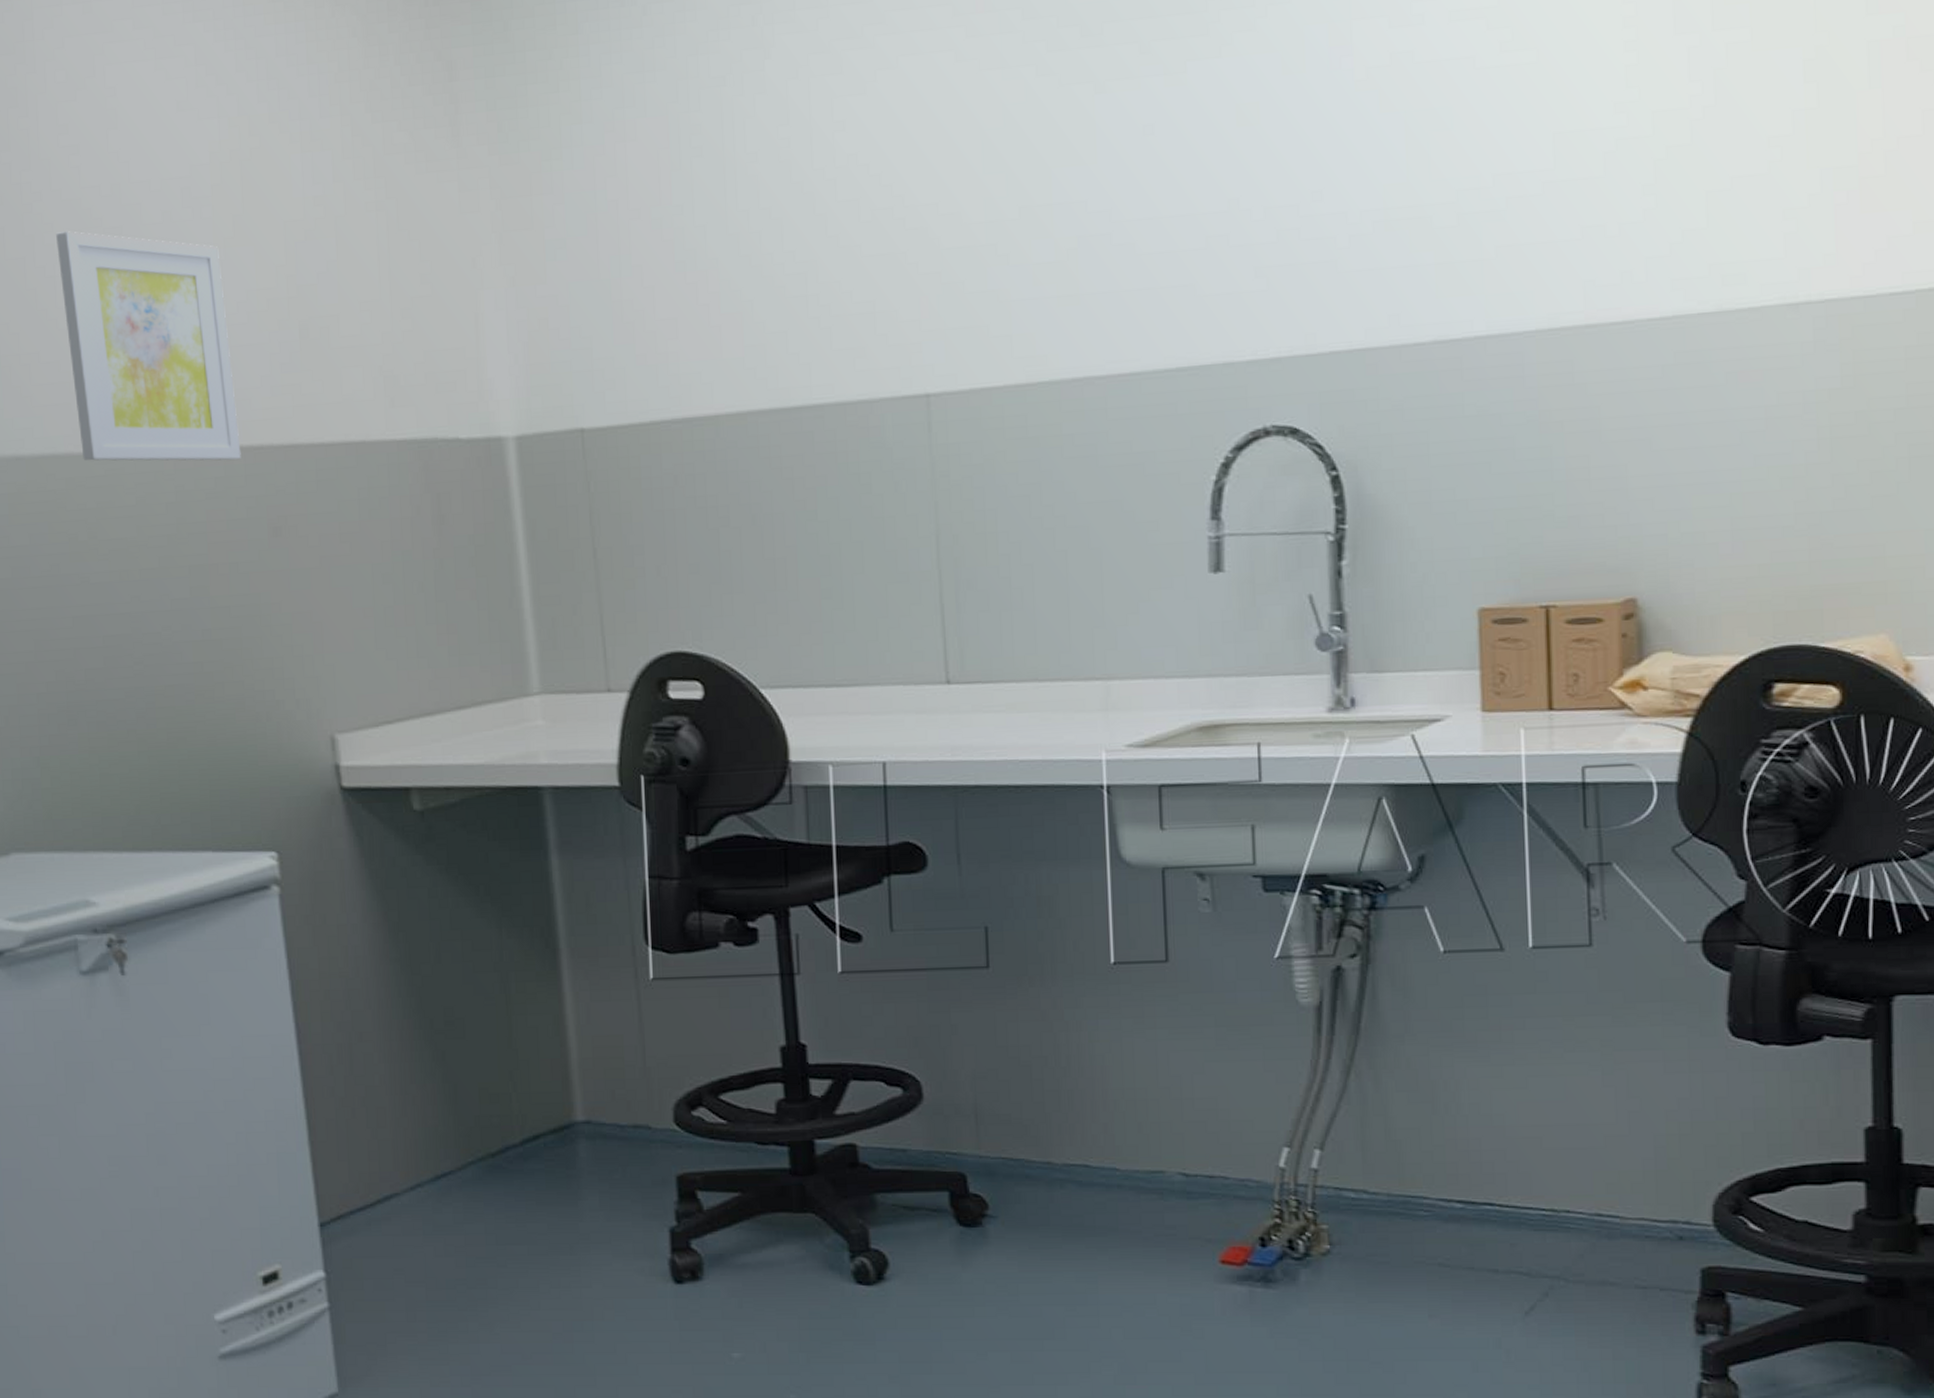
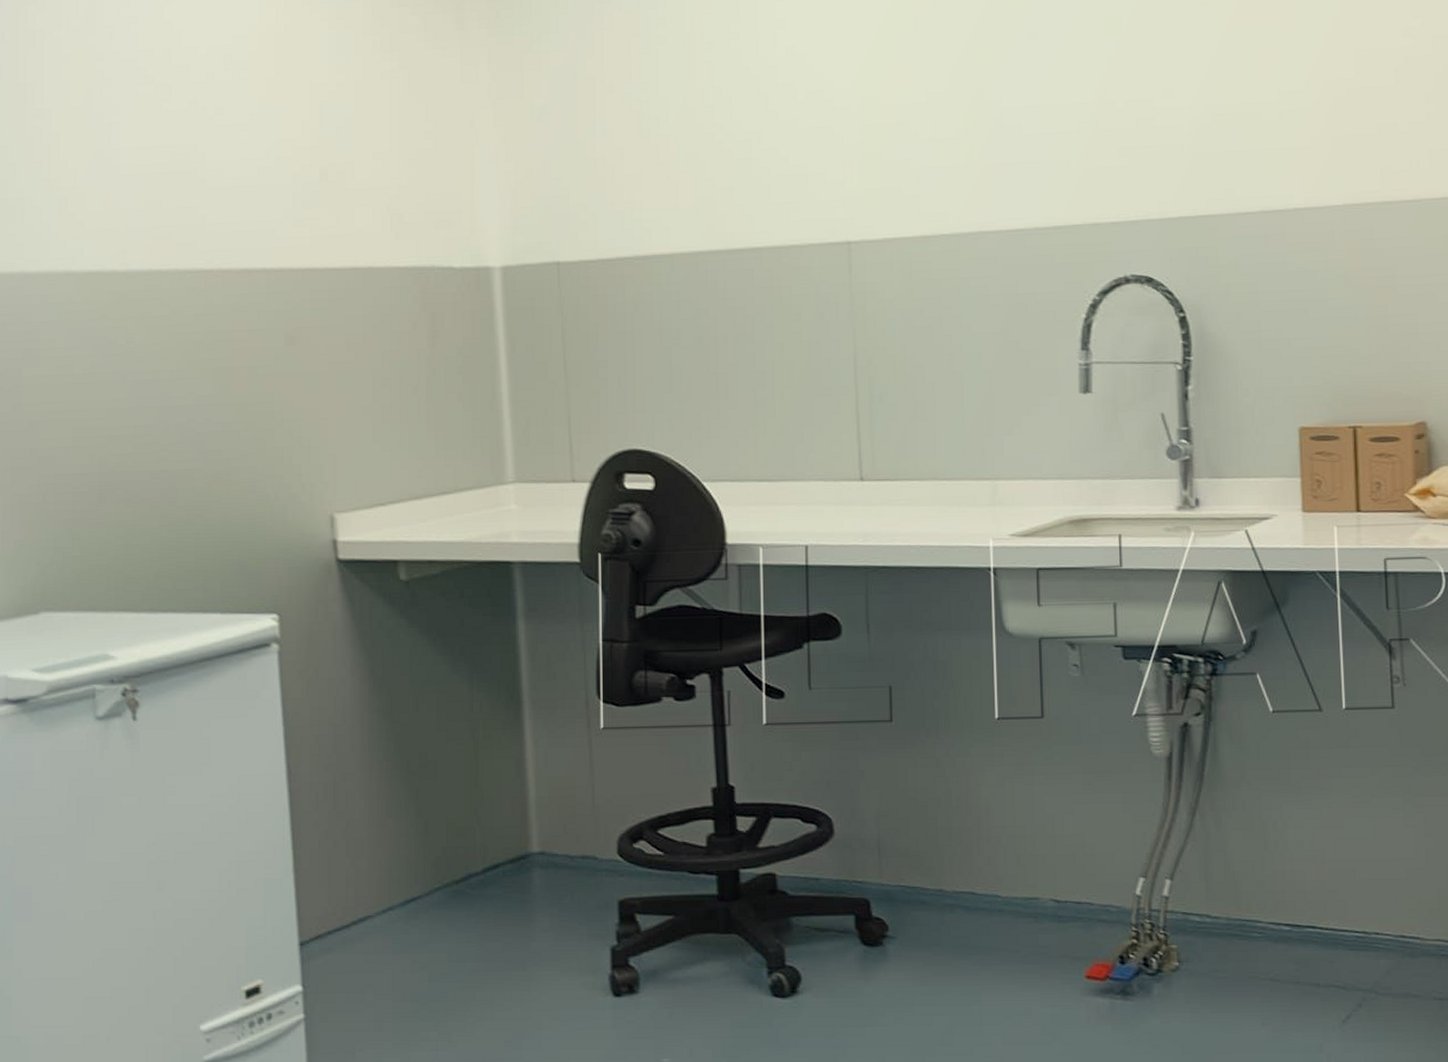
wall art: present [56,231,241,461] -> none [113,86,264,281]

